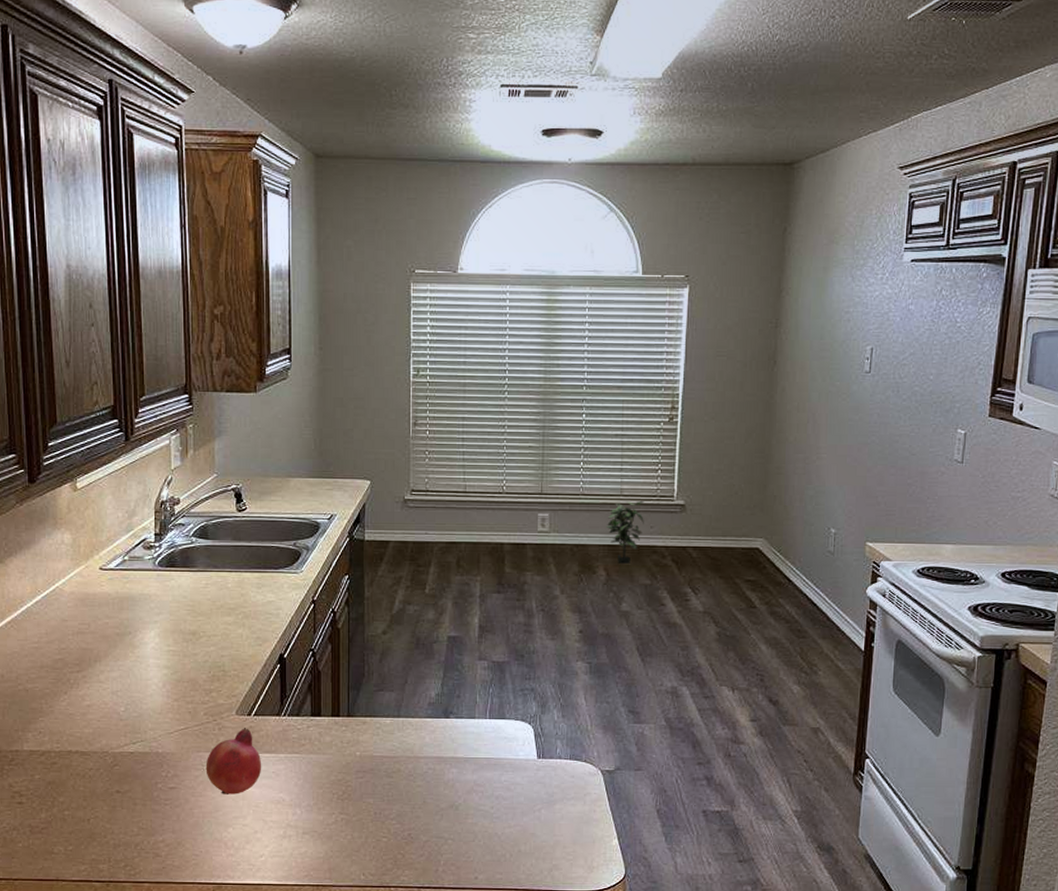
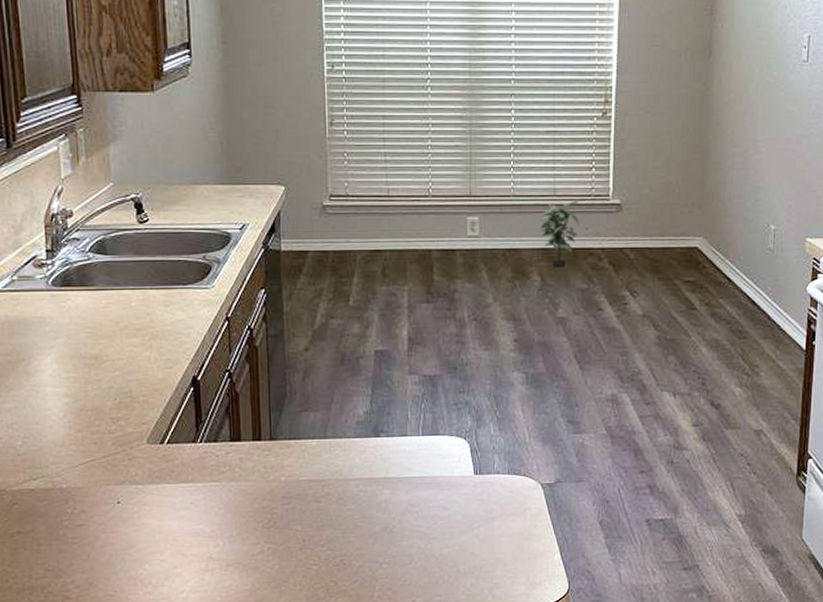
fruit: present [205,728,262,795] -> none [116,457,179,529]

